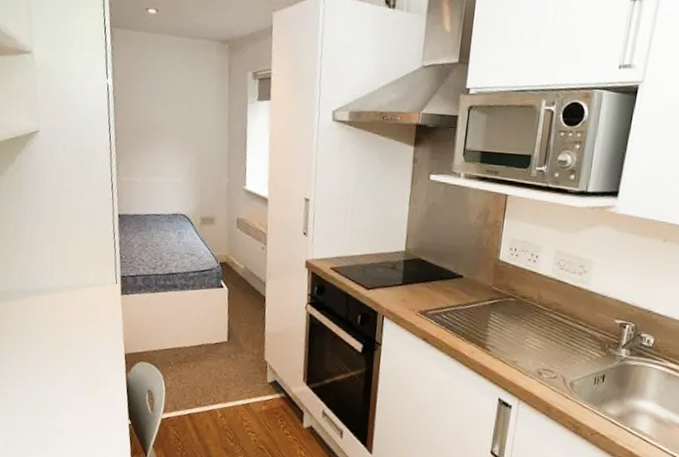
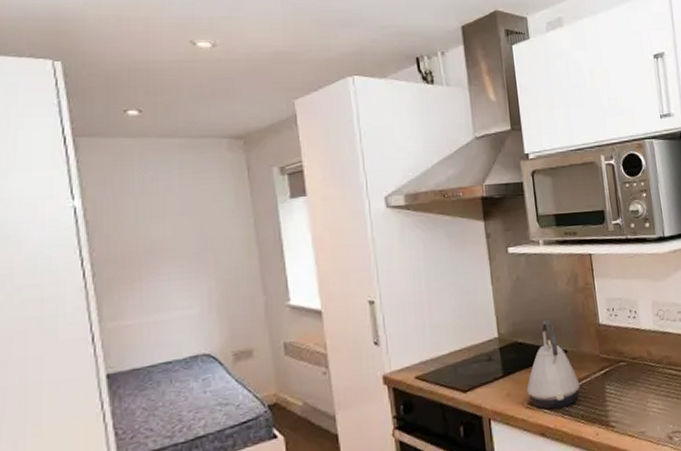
kettle: none [419,244,468,323] -> present [526,319,581,410]

